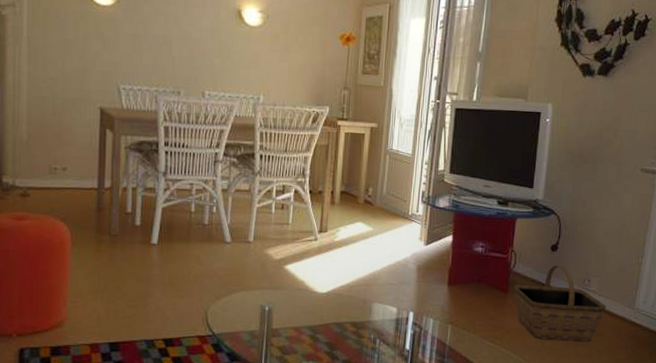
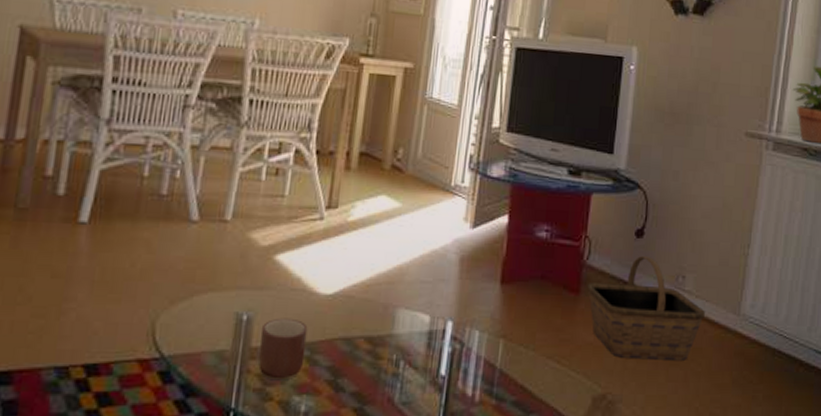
mug: none [278,309,311,352] -> present [258,318,308,381]

